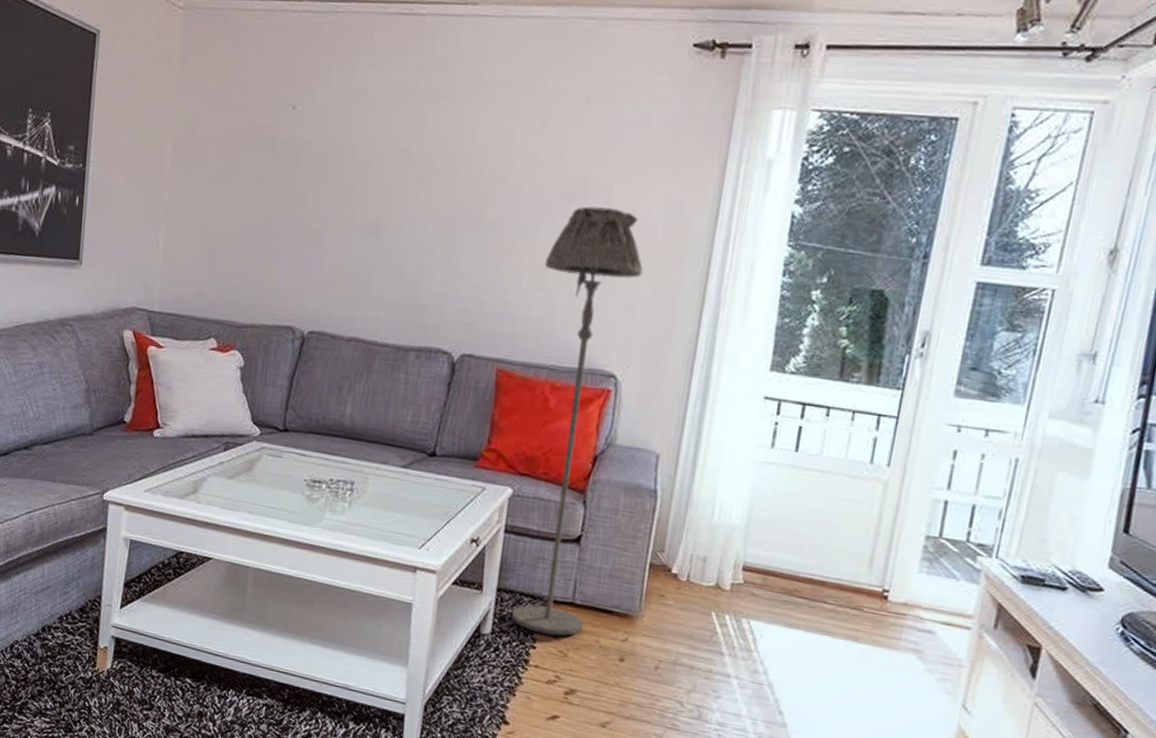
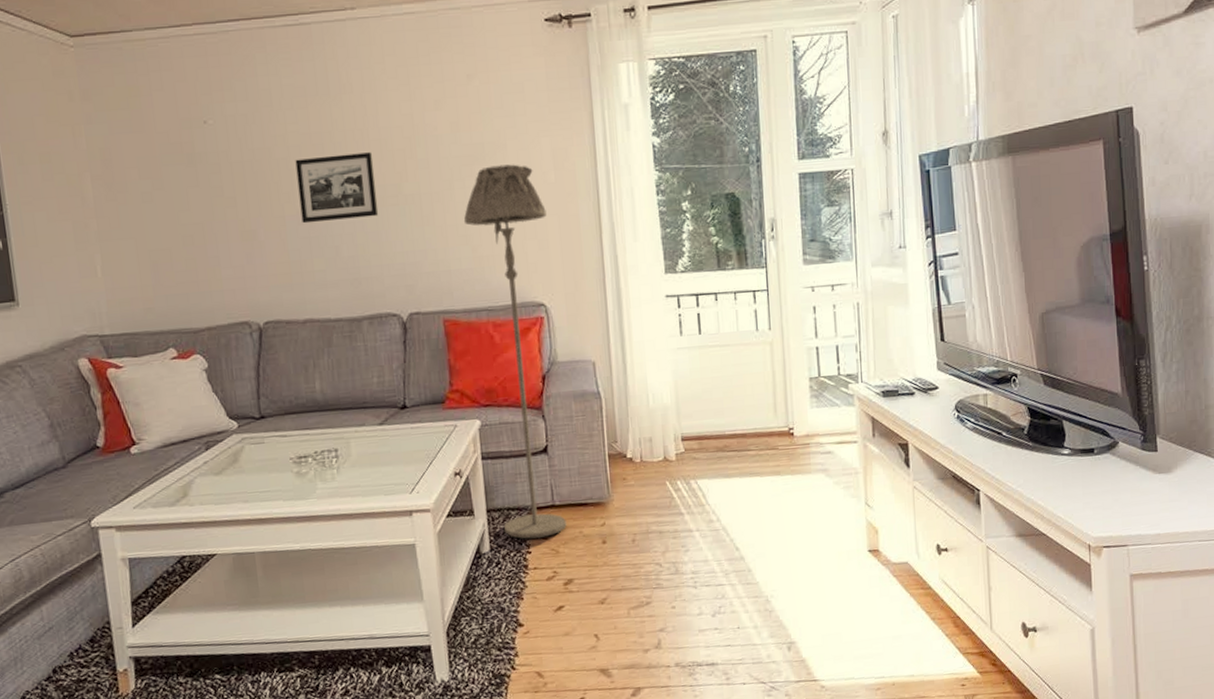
picture frame: none [370,163,461,241] -> present [295,152,379,224]

